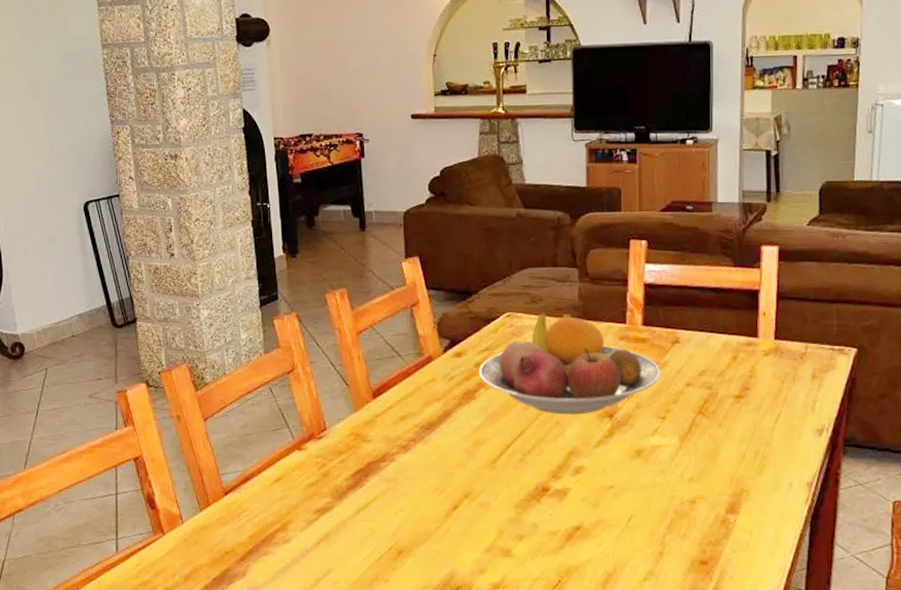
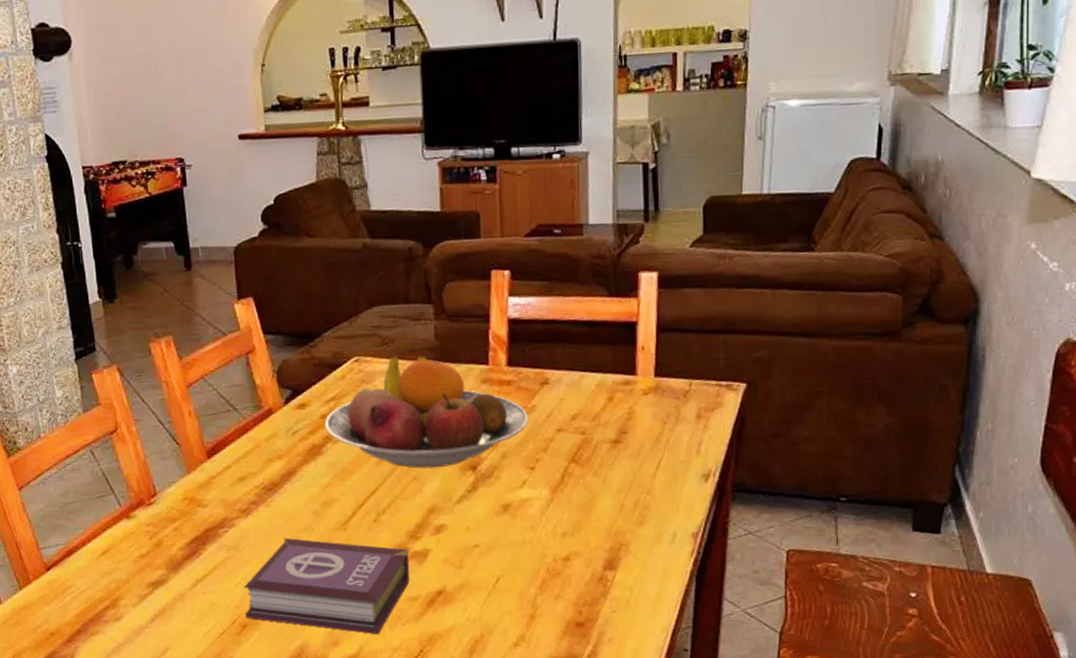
book: none [400,473,551,565] -> present [243,537,410,635]

